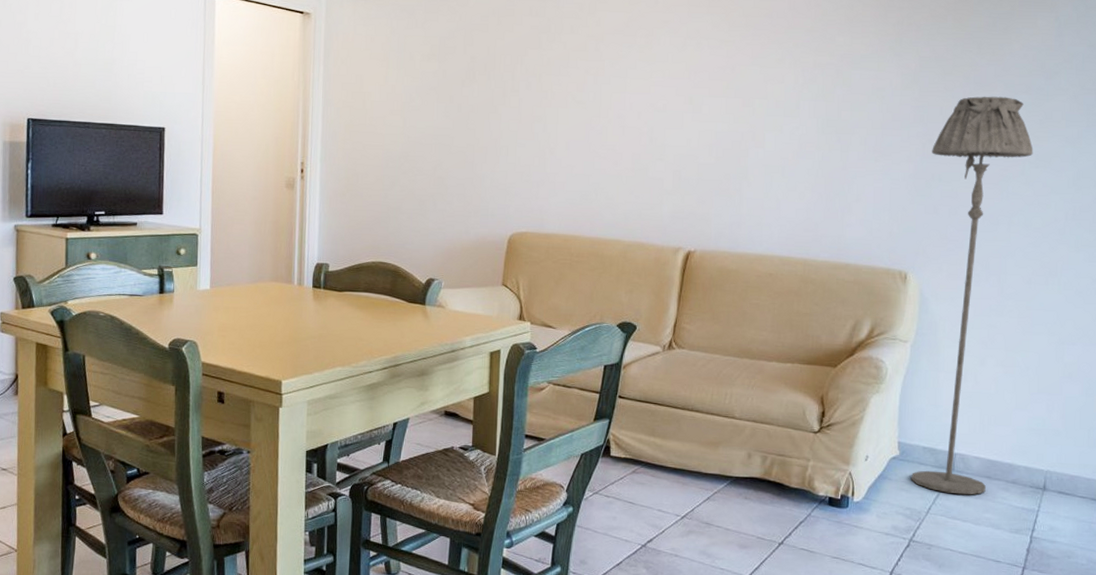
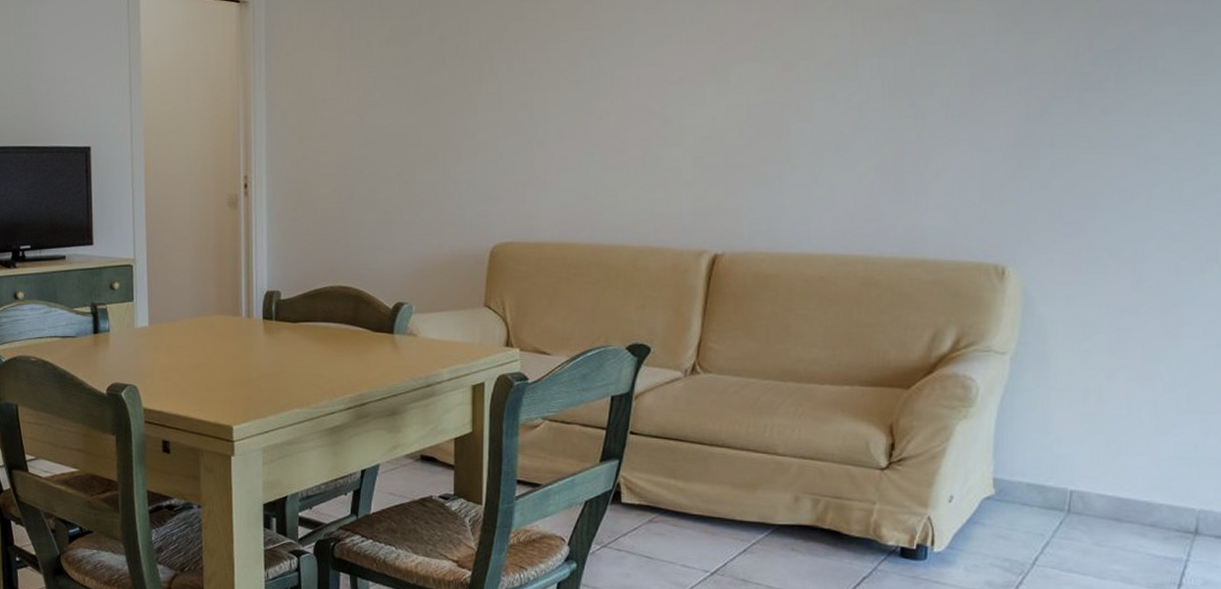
floor lamp: present [910,96,1033,495] -> none [1010,31,1185,542]

